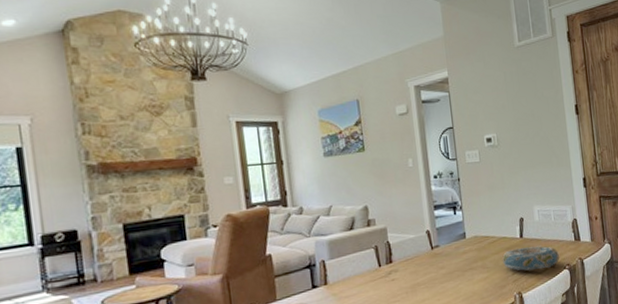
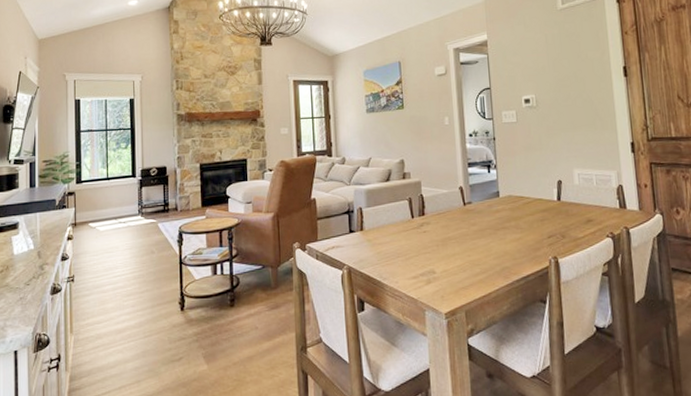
decorative bowl: present [502,246,560,271] -> none [536,210,602,236]

